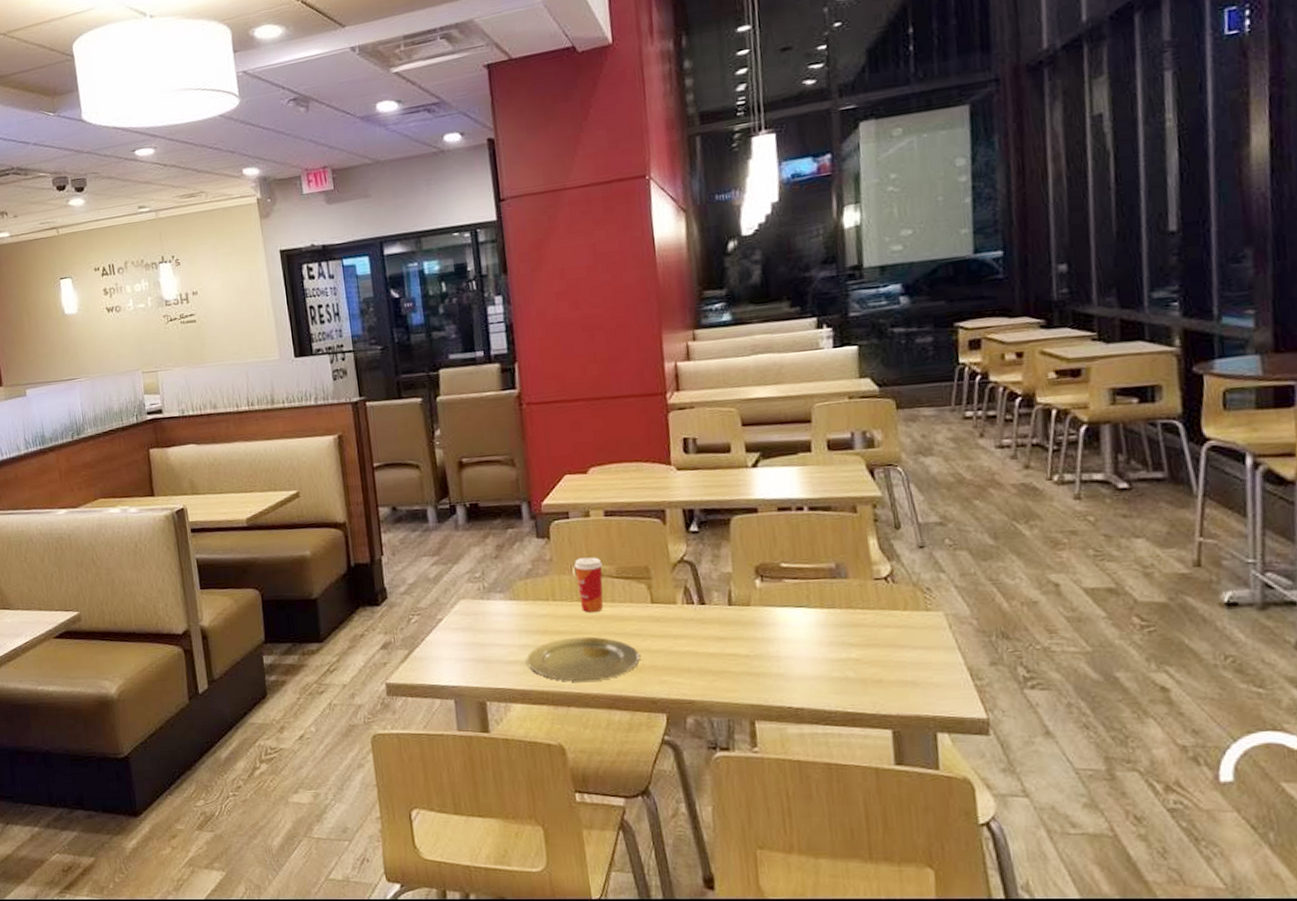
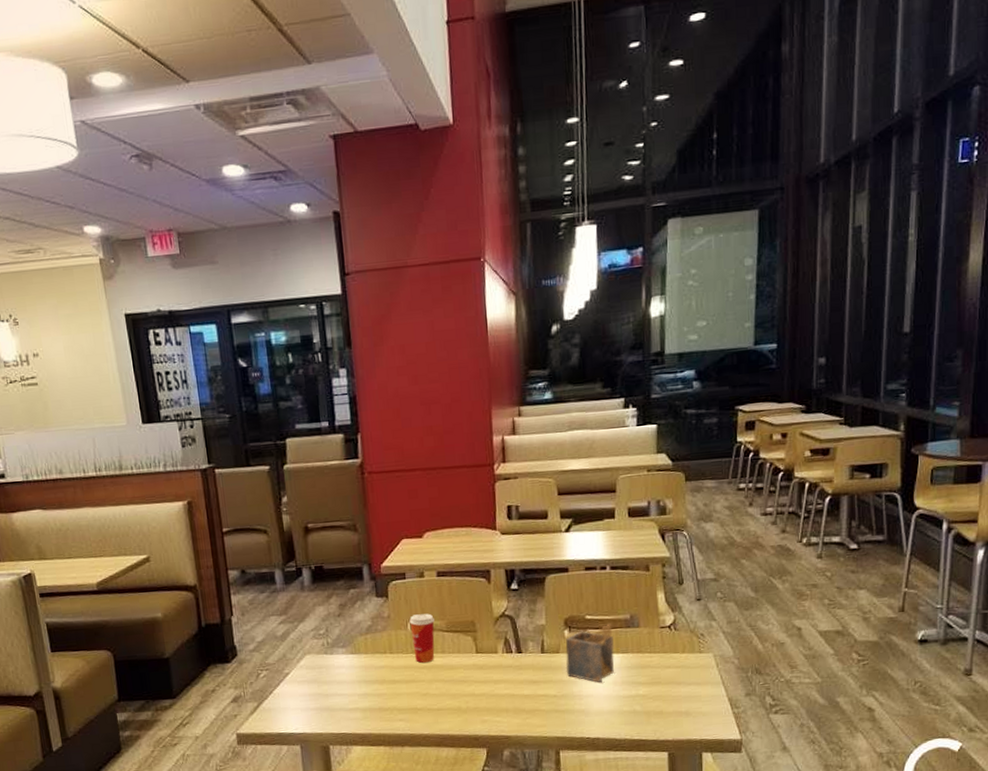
plate: present [527,636,640,682] -> none [366,684,465,724]
napkin holder: none [757,573,819,642] -> present [565,623,615,682]

